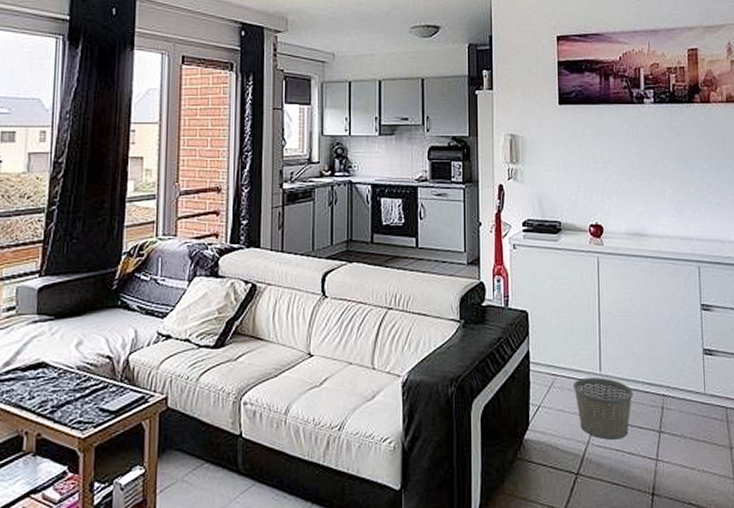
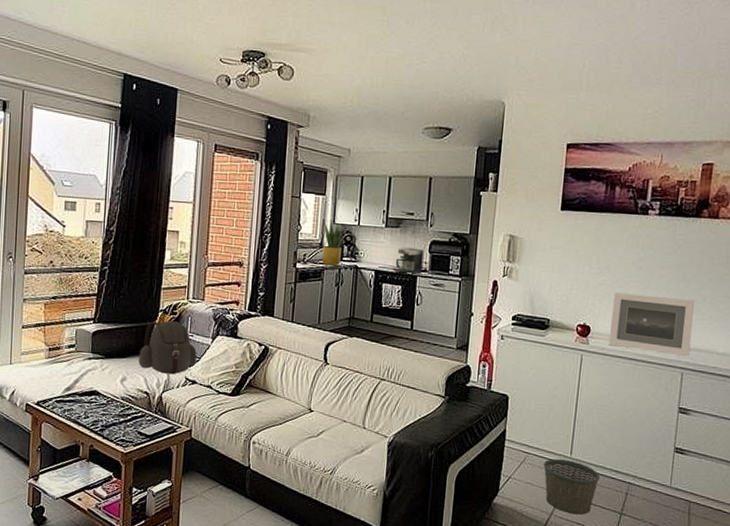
backpack: none [98,265,170,331] -> present [139,321,197,375]
planter: none [311,133,335,182] -> present [321,222,345,266]
coffee maker: none [390,156,422,185] -> present [392,247,424,274]
picture frame: none [622,187,703,249] -> present [608,292,694,357]

